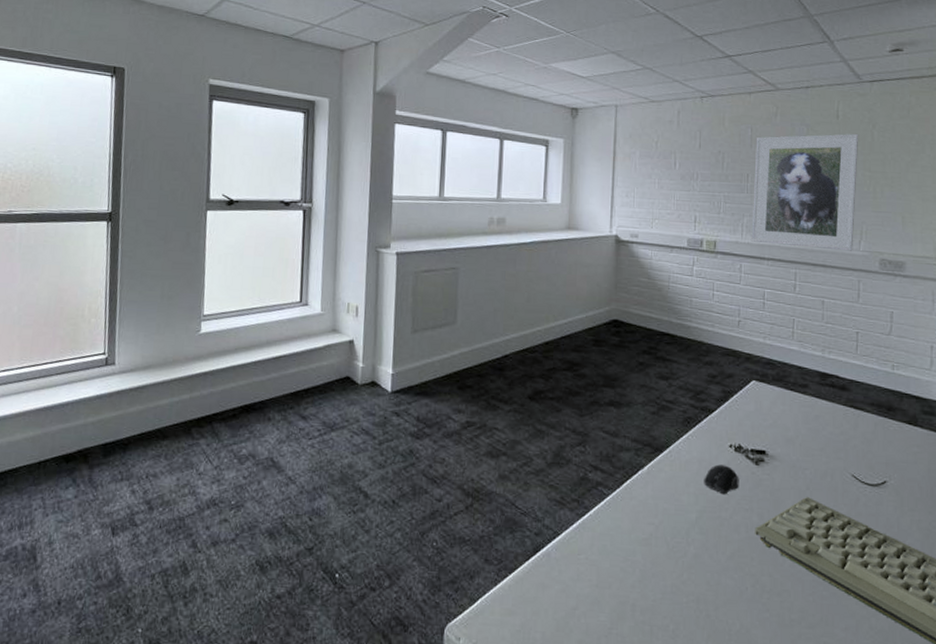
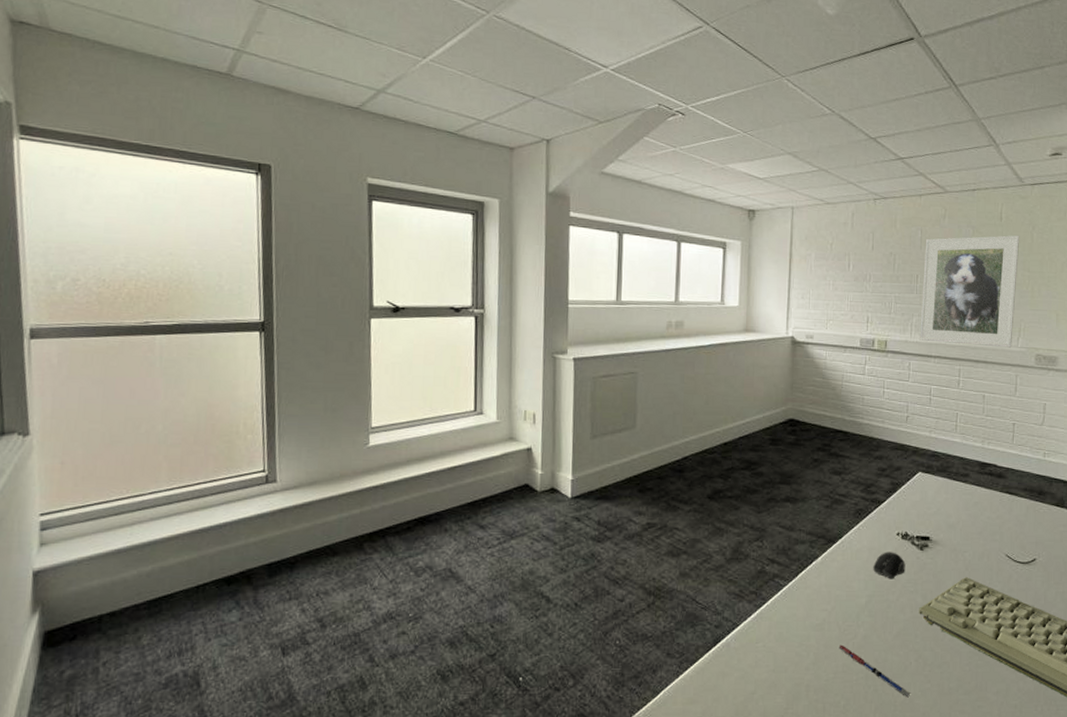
pen: none [667,562,746,625] -> present [838,644,910,696]

